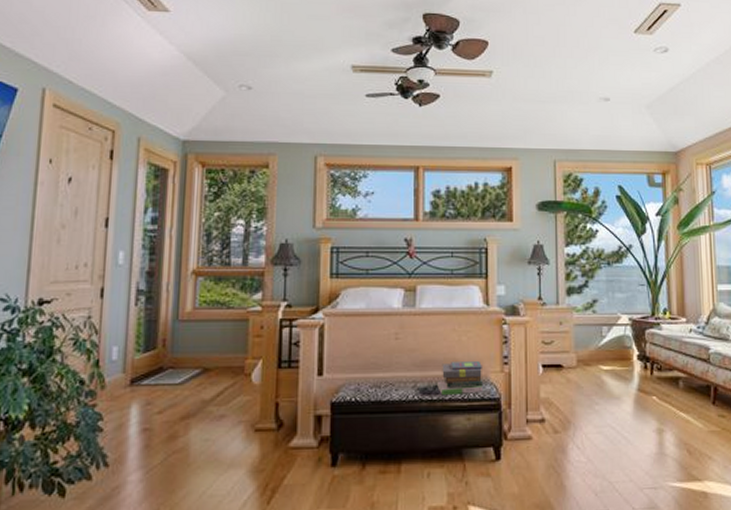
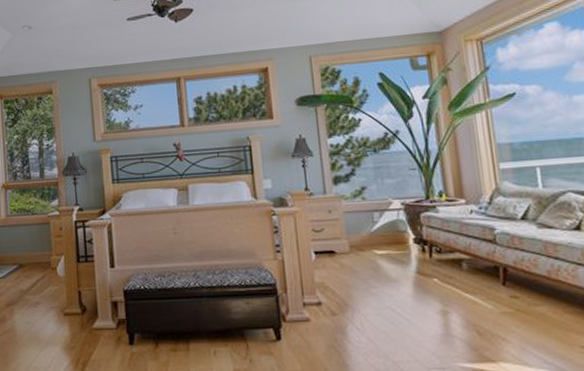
books: present [437,361,484,396] -> none [215,251,259,283]

